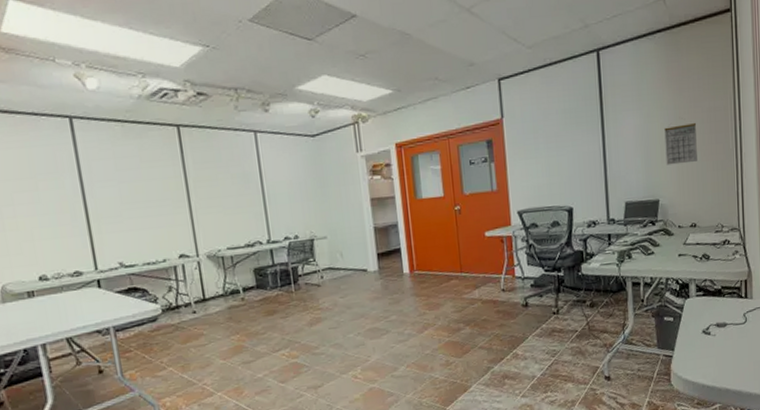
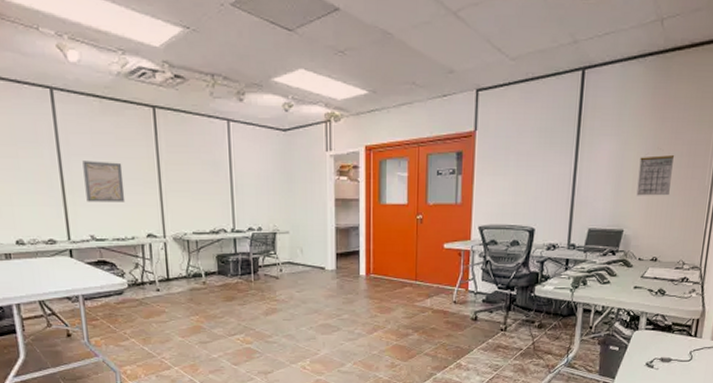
wall art: none [106,184,154,229] -> present [82,161,125,202]

